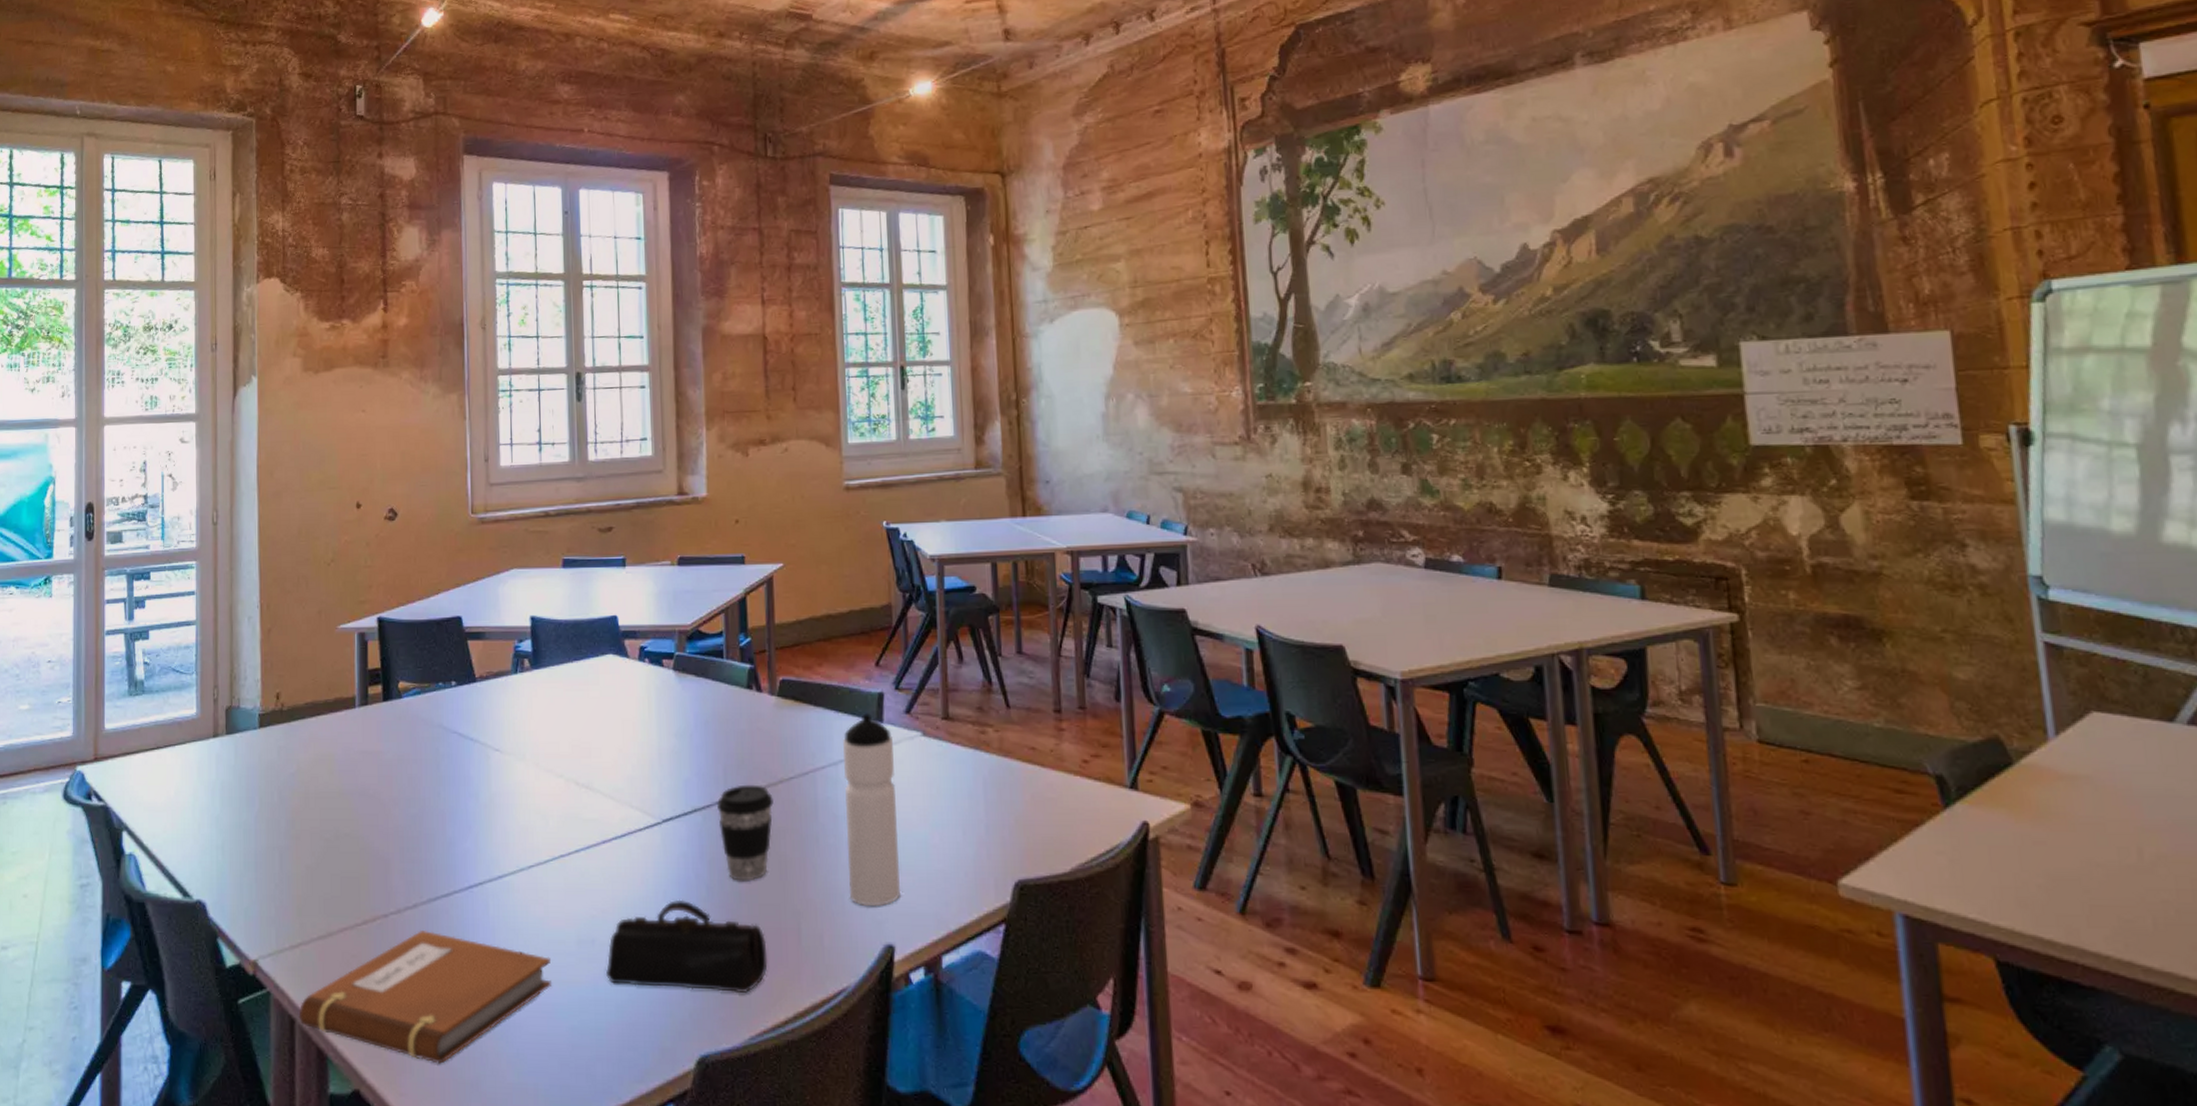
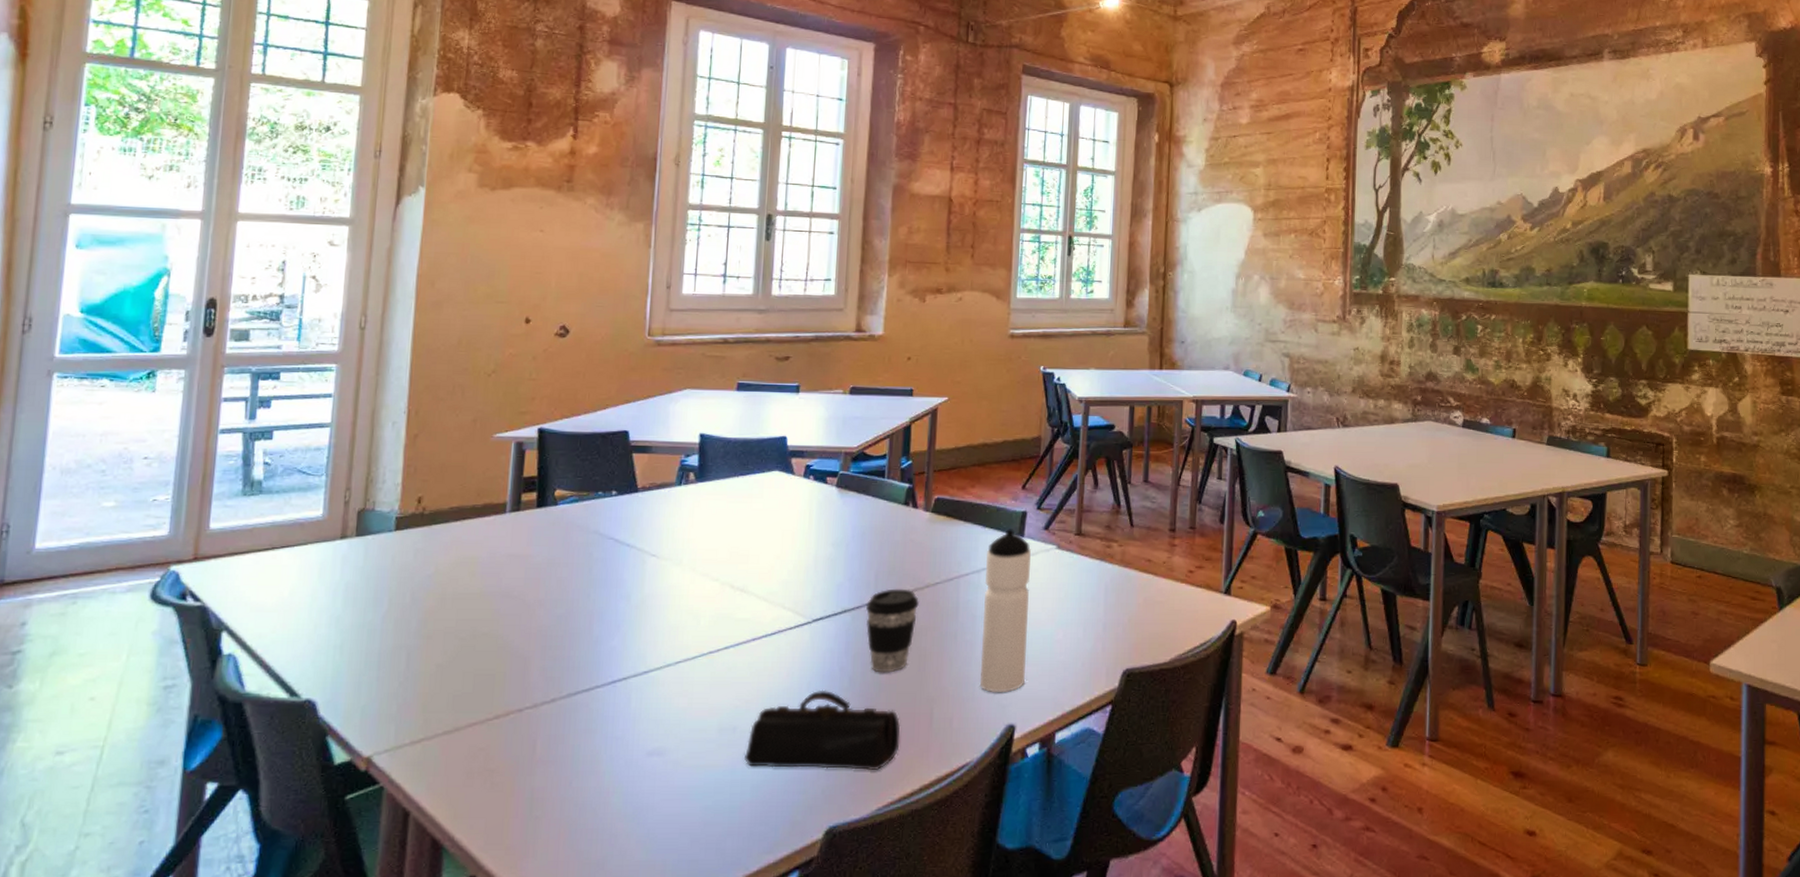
notebook: present [298,931,551,1064] -> none [414,723,690,847]

